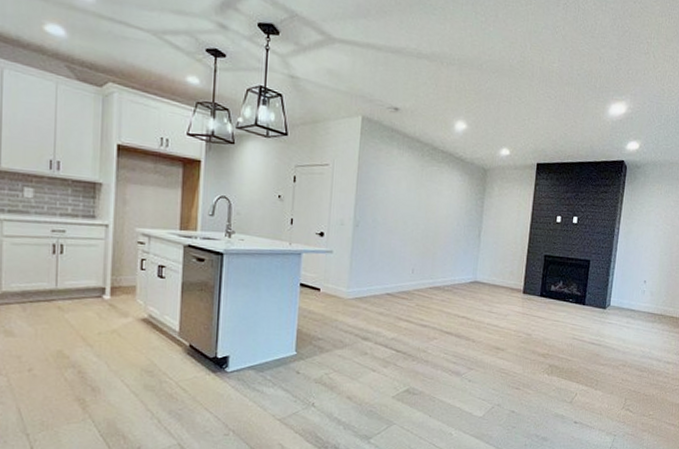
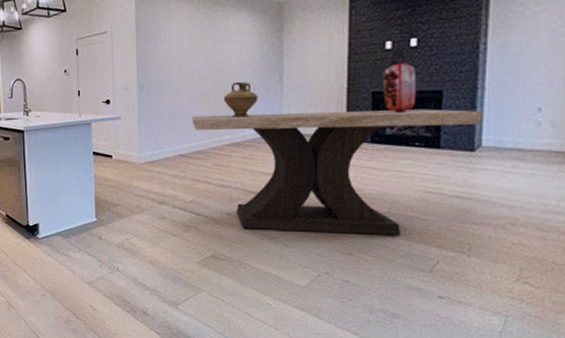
table: none [400,258,613,373] -> present [191,109,483,235]
ceramic jug: none [430,231,460,265] -> present [223,81,258,118]
lantern: none [550,224,575,274] -> present [380,50,417,113]

